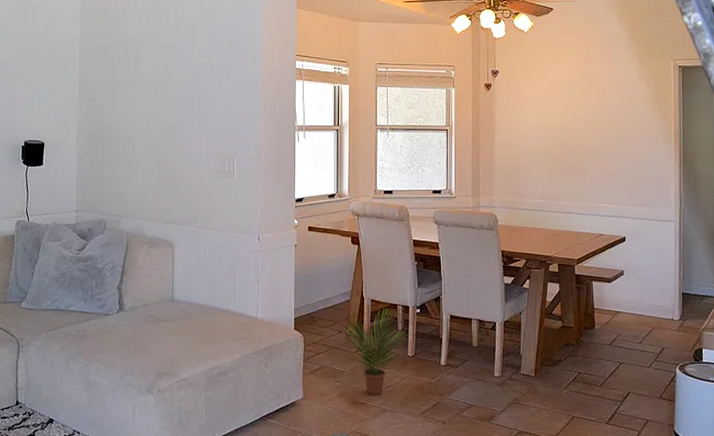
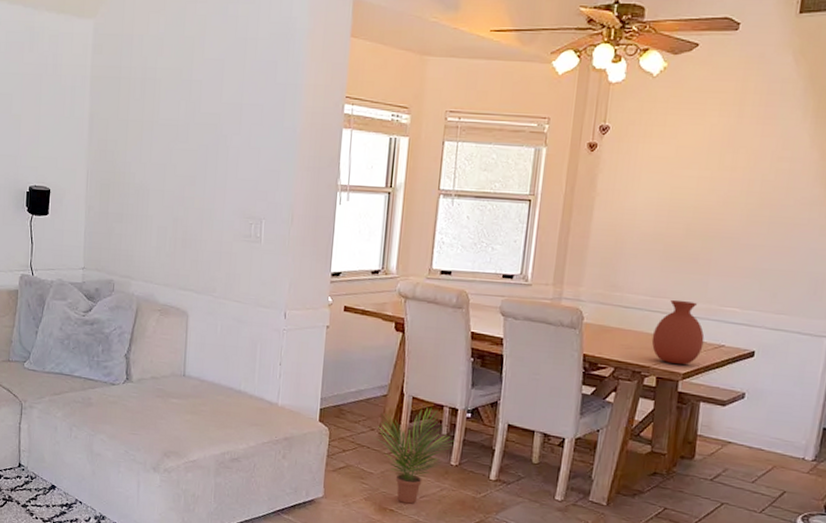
vase: none [550,201,589,253] -> present [651,299,705,365]

